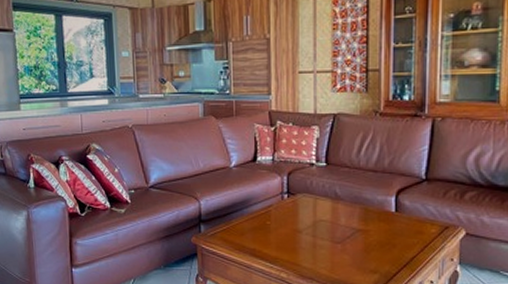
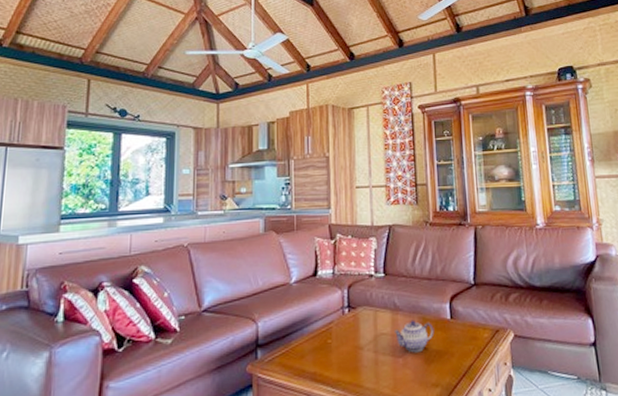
teapot: none [333,210,377,241] -> present [393,320,435,353]

